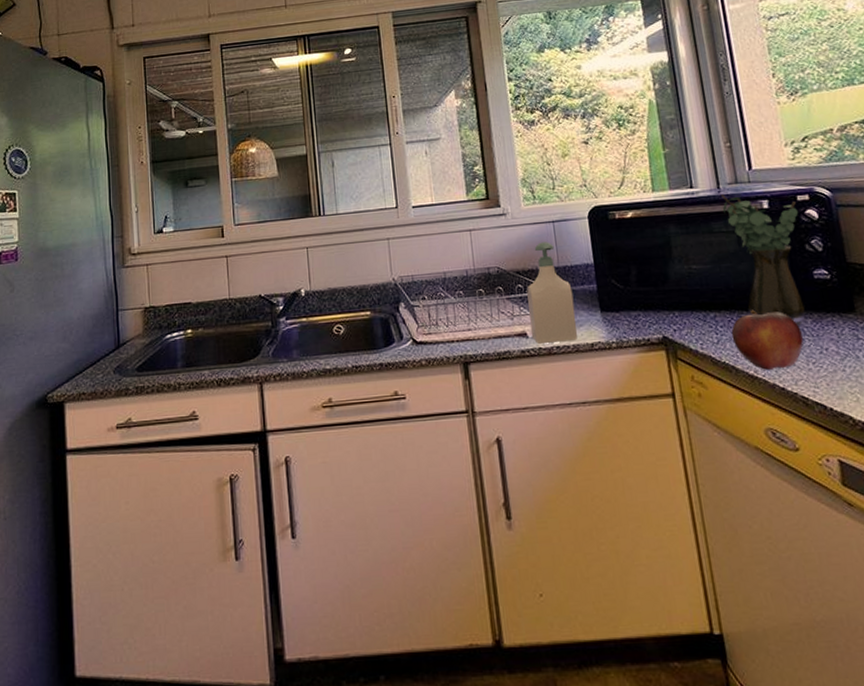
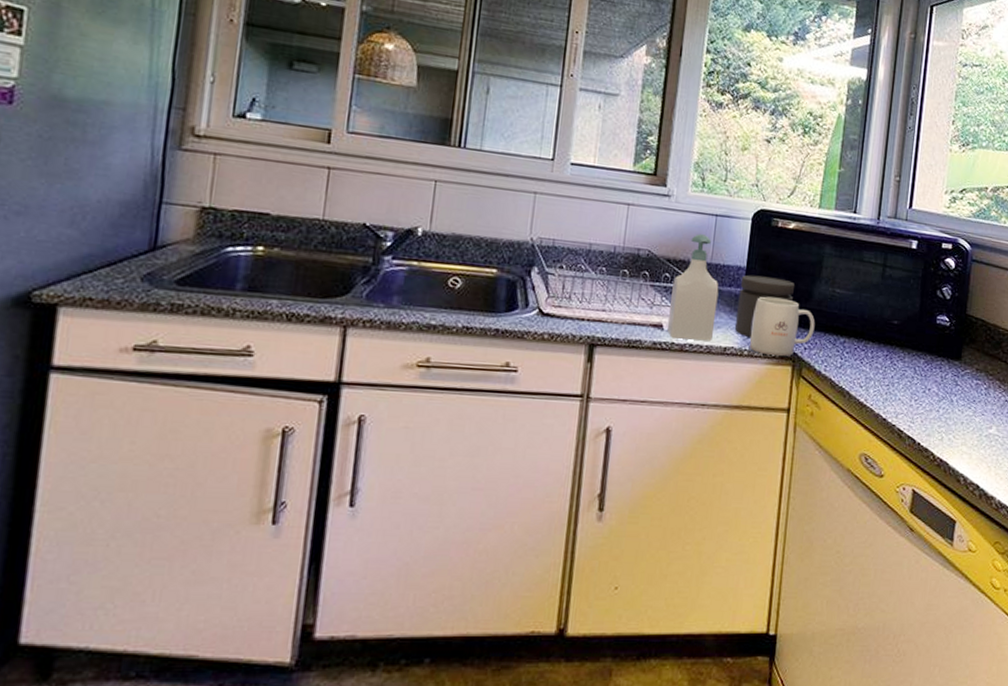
jar: none [591,267,649,330] -> present [734,275,795,338]
mug: none [611,285,680,344] -> present [749,296,815,357]
vase: present [721,195,806,327] -> none [873,226,940,365]
fruit: present [731,309,804,371] -> none [853,341,914,402]

